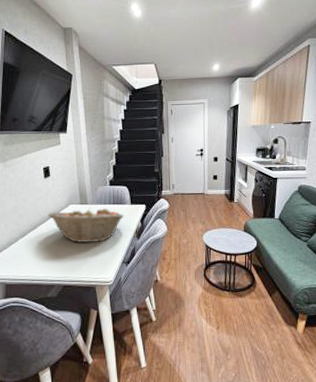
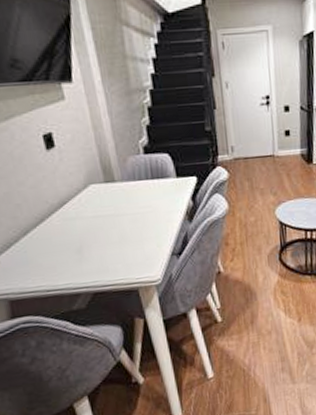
fruit basket: present [47,207,124,243] -> none [58,185,169,236]

